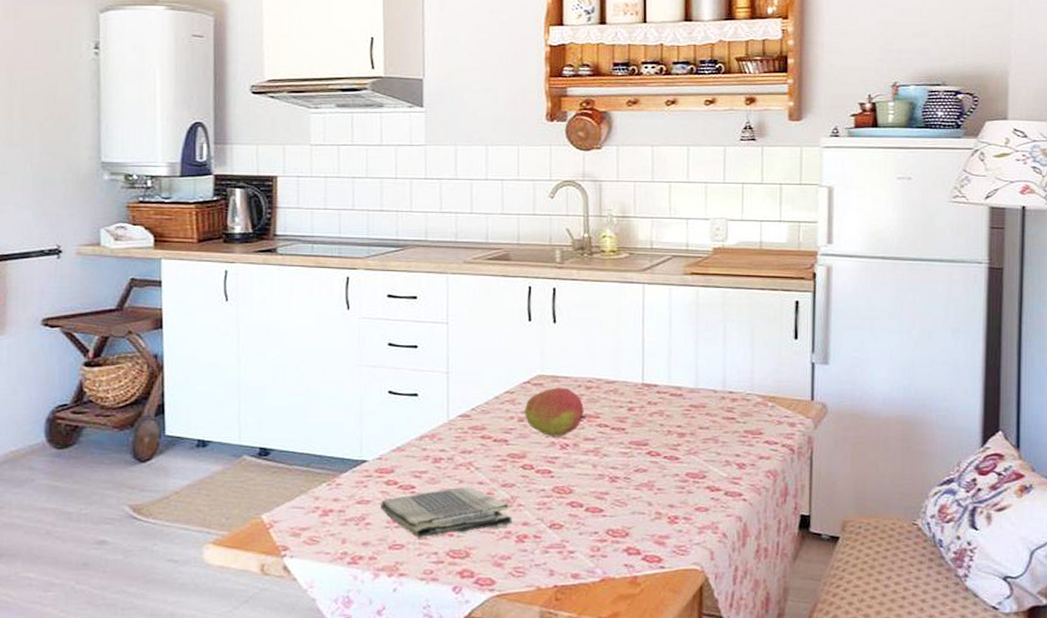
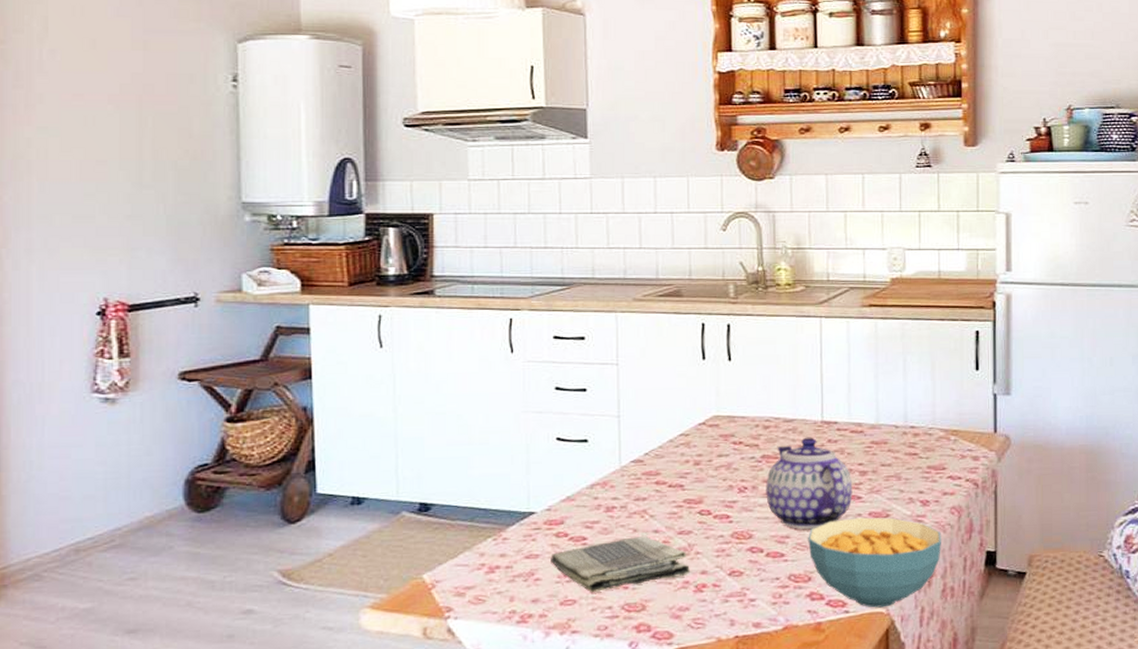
fruit: present [524,387,586,437] -> none [699,428,764,480]
teapot: none [587,398,671,487] -> present [766,437,853,530]
cereal bowl: none [626,477,756,565] -> present [808,517,941,608]

